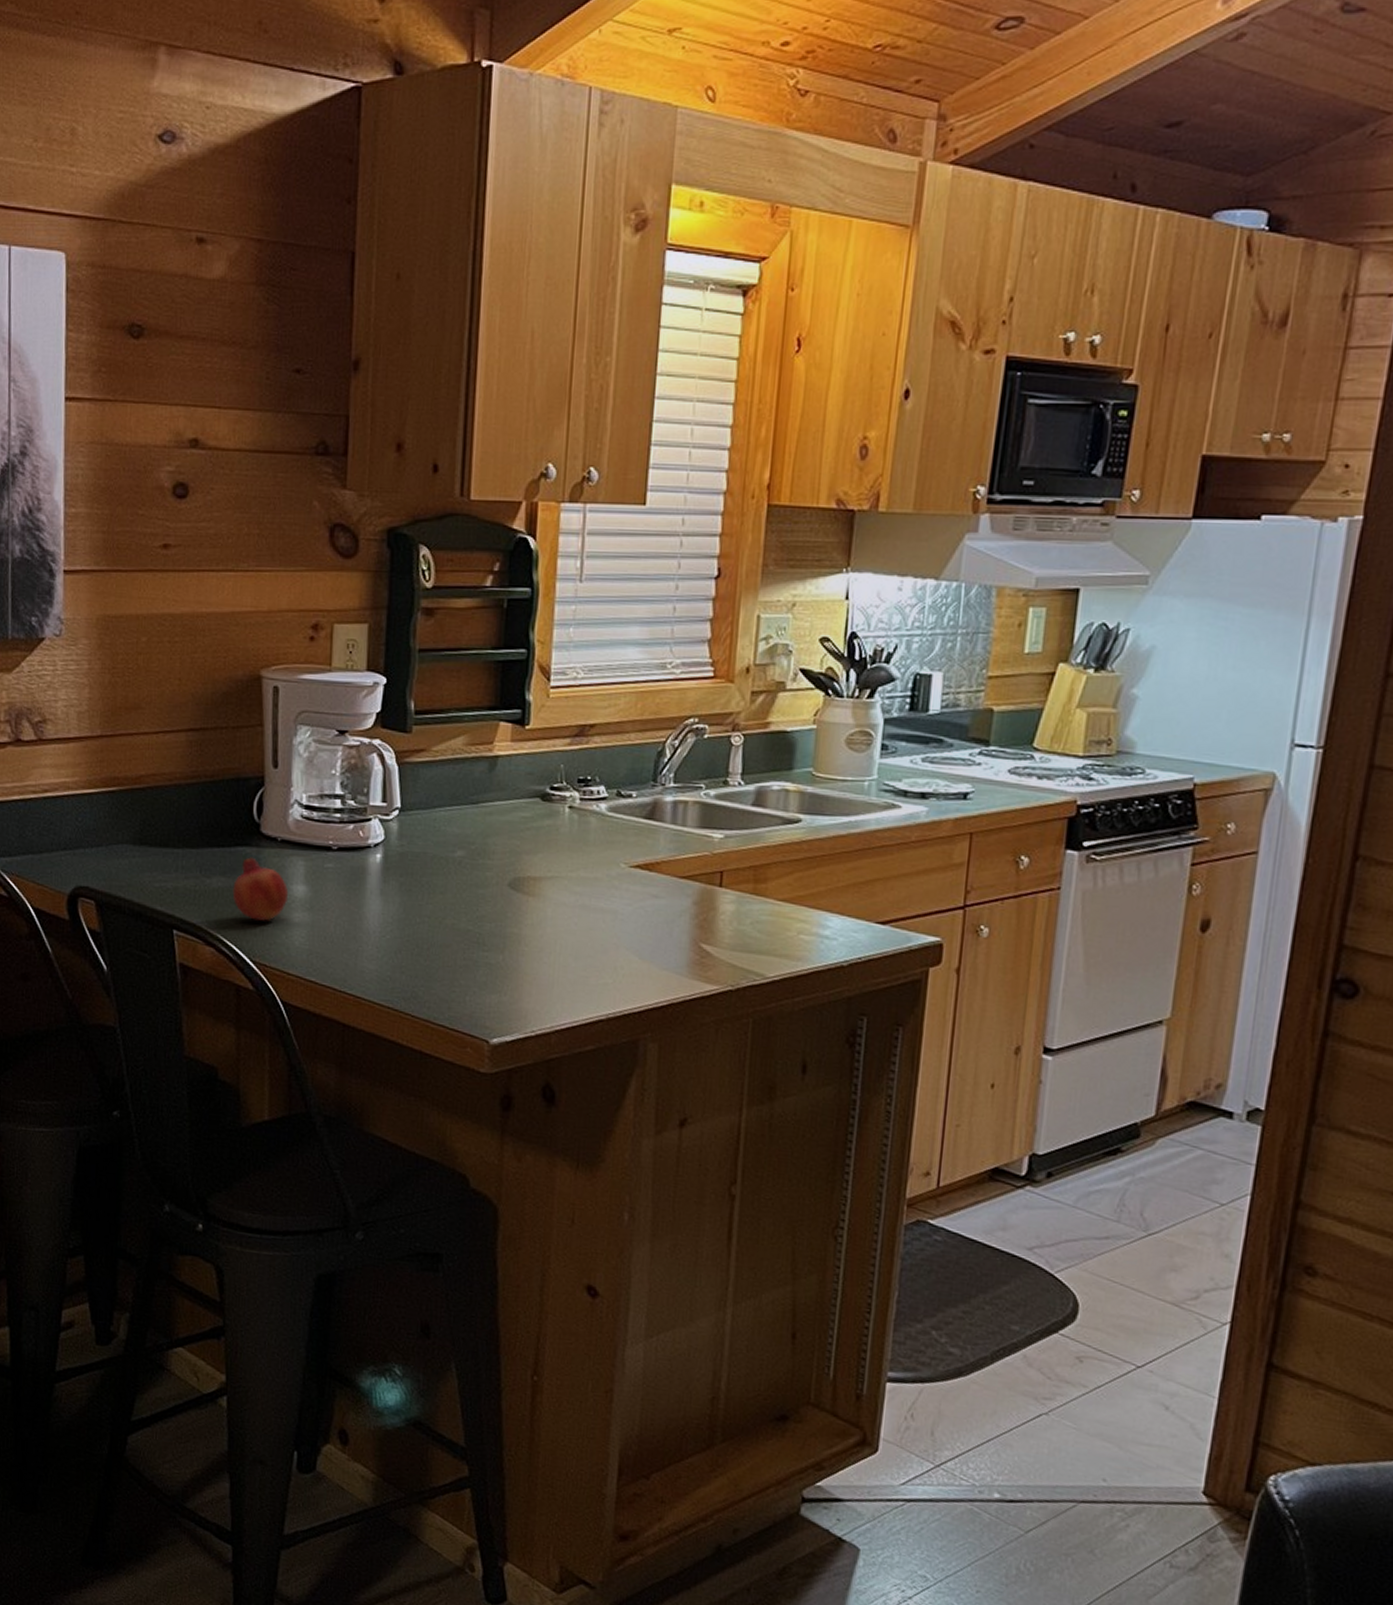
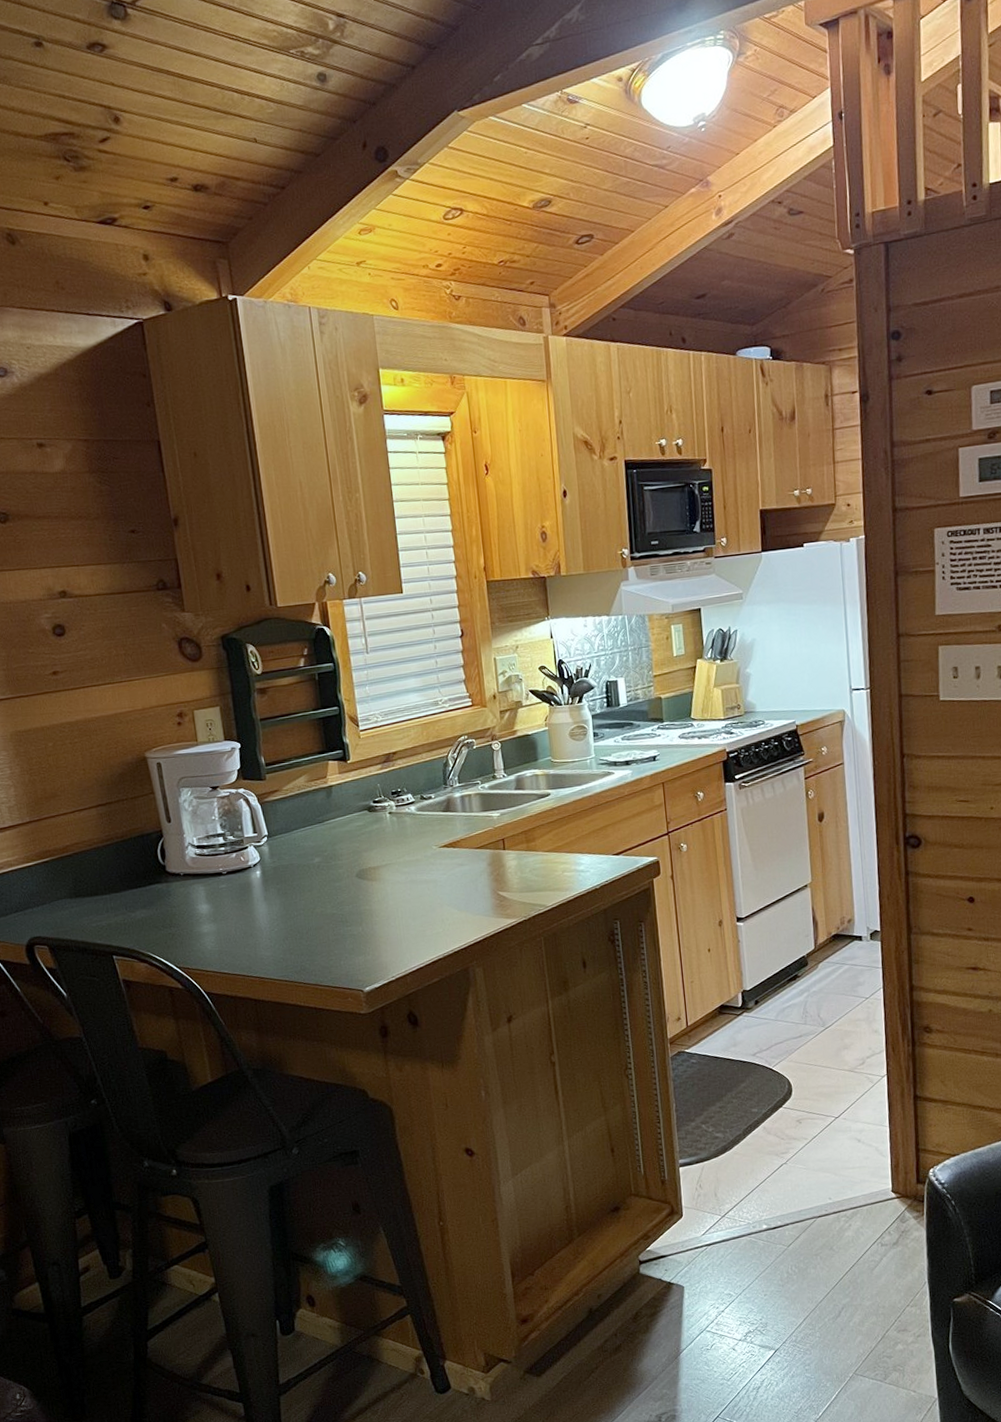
fruit: present [232,857,289,922] -> none [153,891,197,937]

